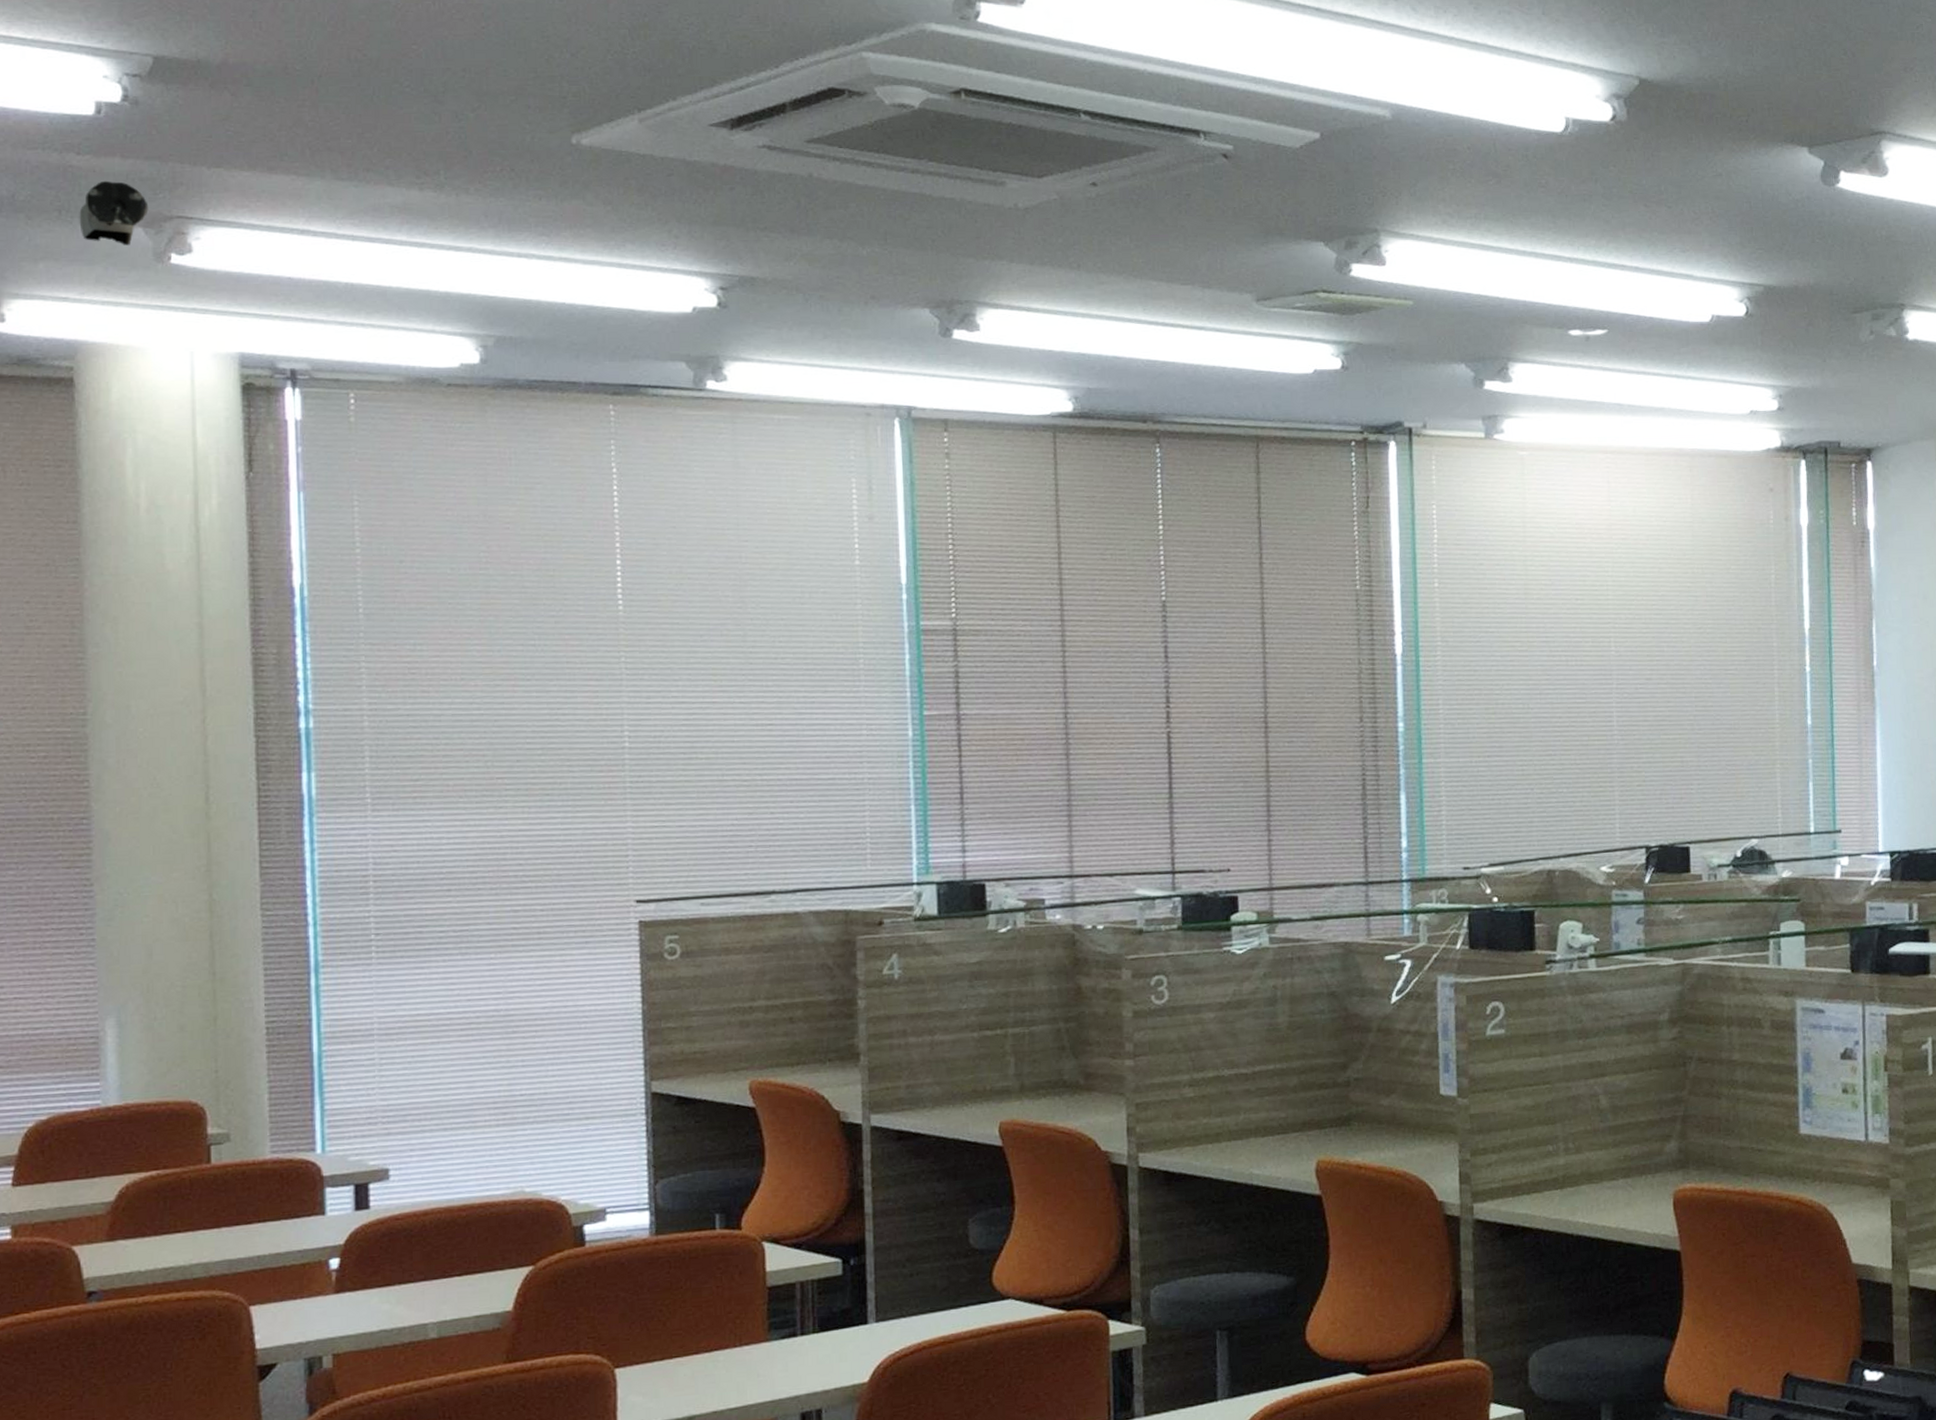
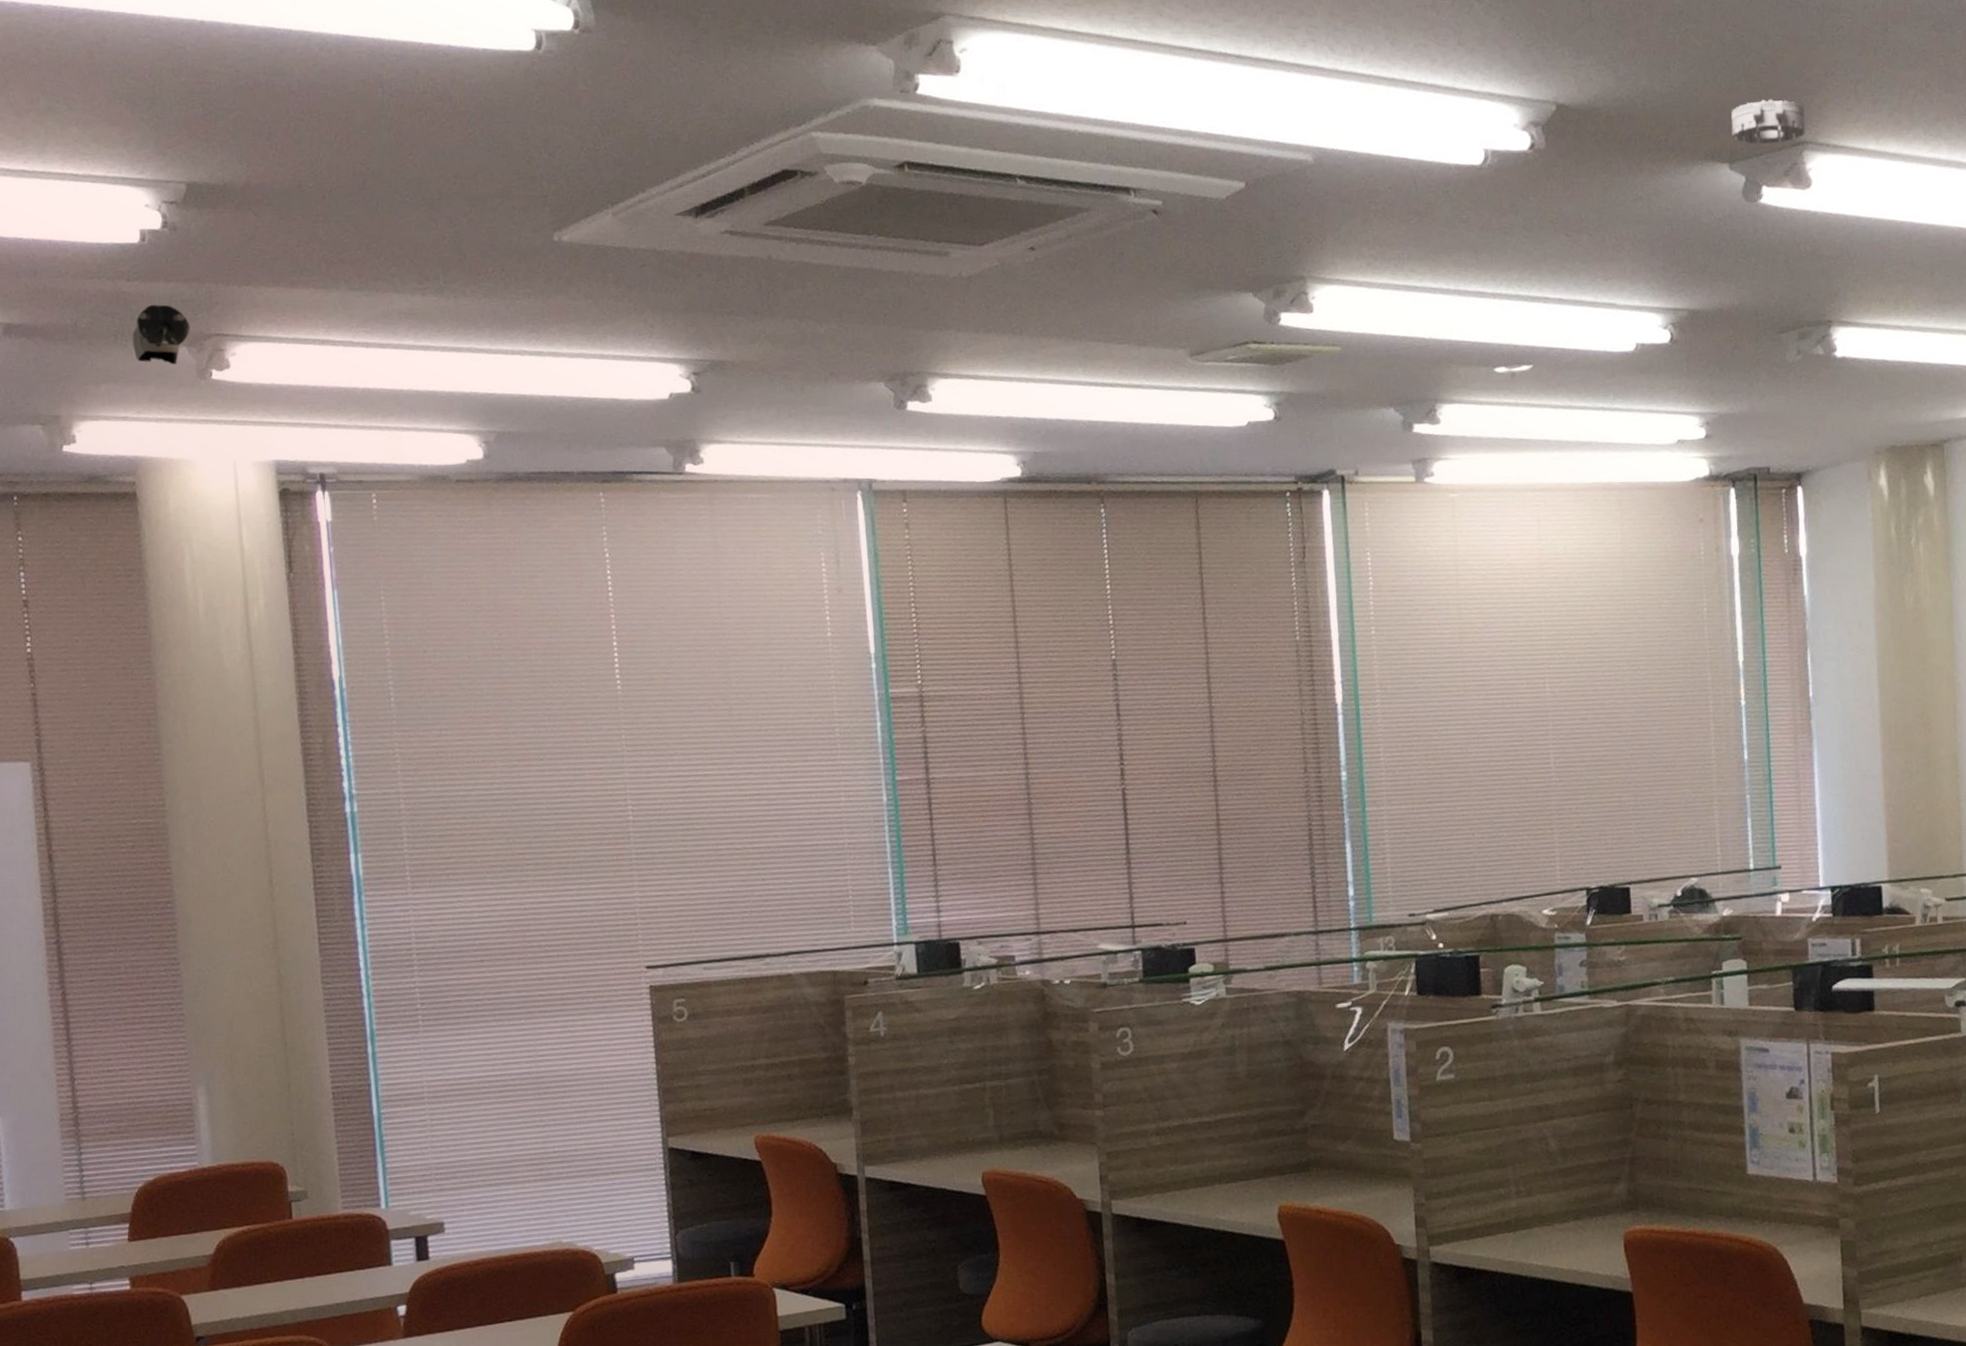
smoke detector: none [1811,89,1884,132] -> present [1731,99,1806,145]

